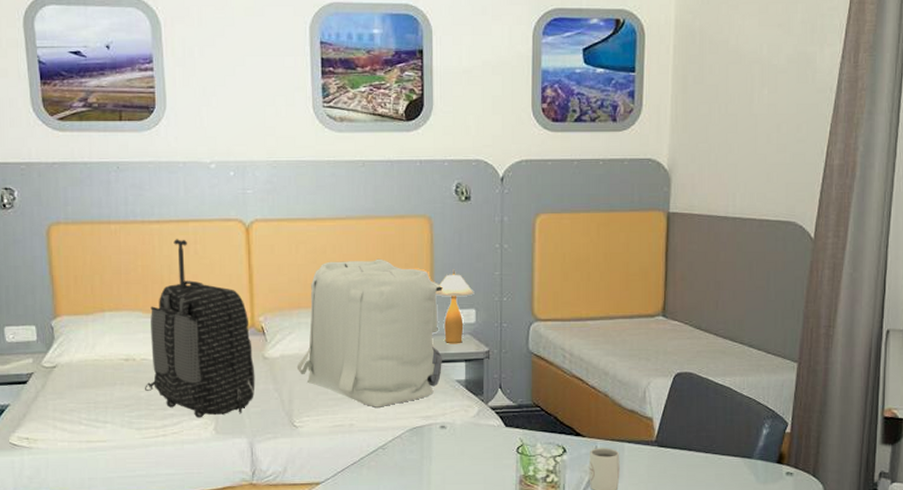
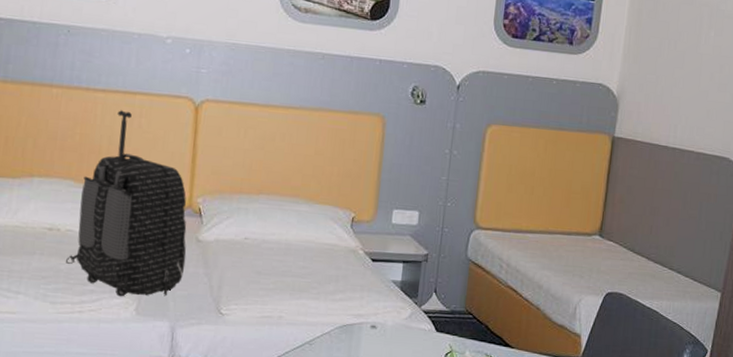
backpack: present [296,258,444,407] -> none [230,149,390,302]
table lamp: present [435,270,474,344] -> none [381,171,420,245]

